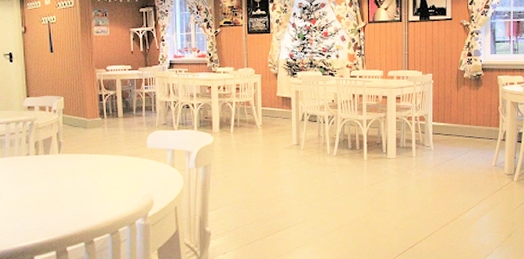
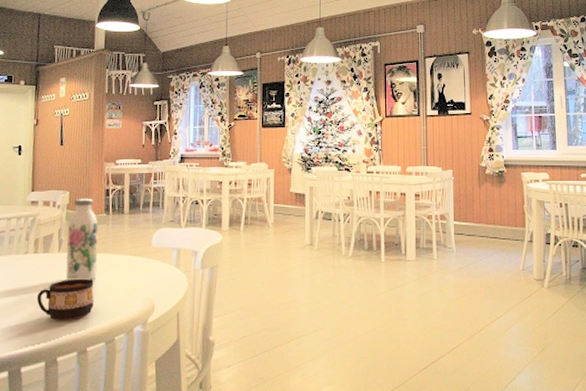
cup: none [43,177,96,216] -> present [37,278,94,321]
water bottle: none [65,103,97,180] -> present [66,198,99,281]

